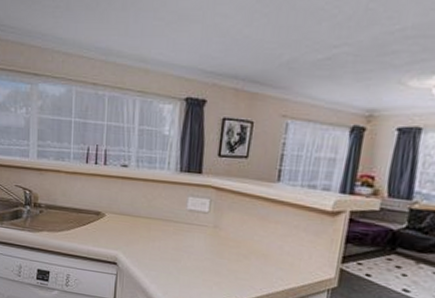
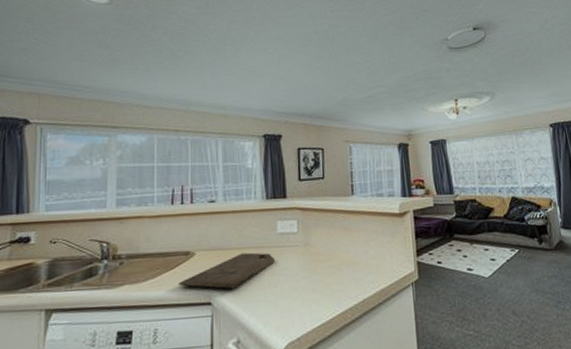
cutting board: none [89,222,182,255] -> present [178,252,276,289]

